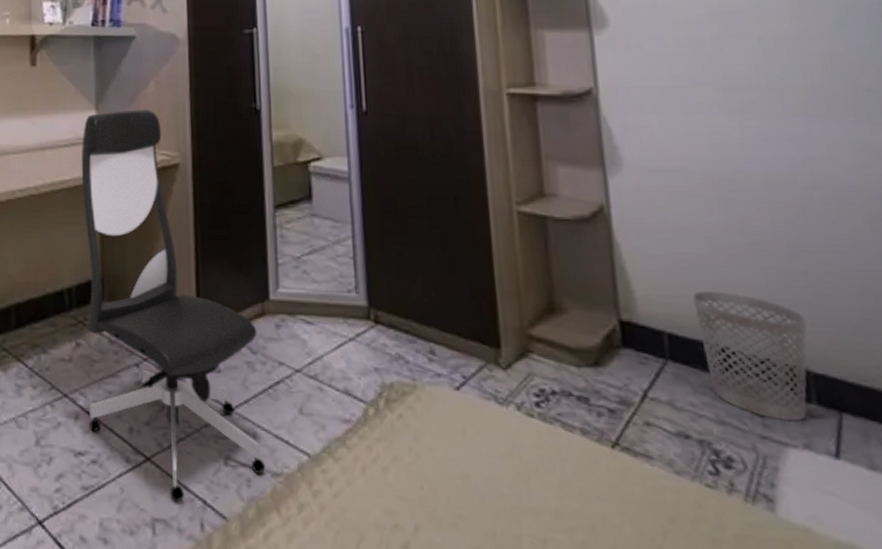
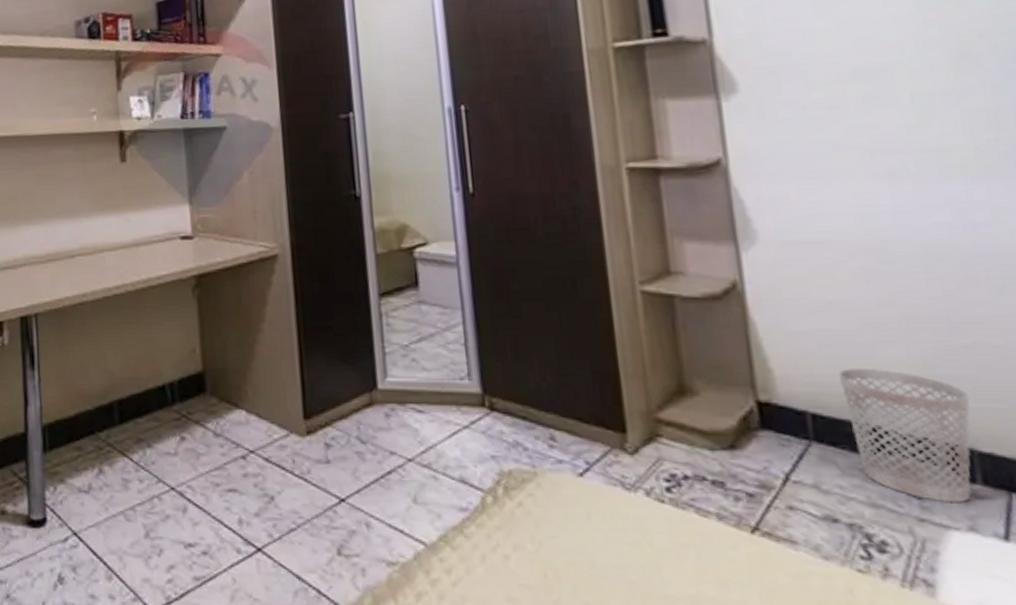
office chair: present [81,109,266,503] -> none [176,201,381,592]

